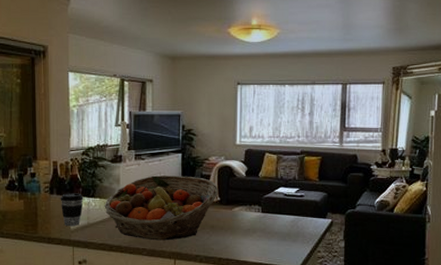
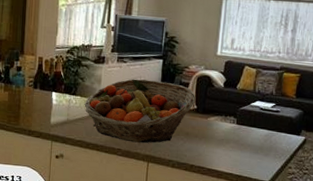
coffee cup: present [60,193,84,226] -> none [42,89,65,121]

